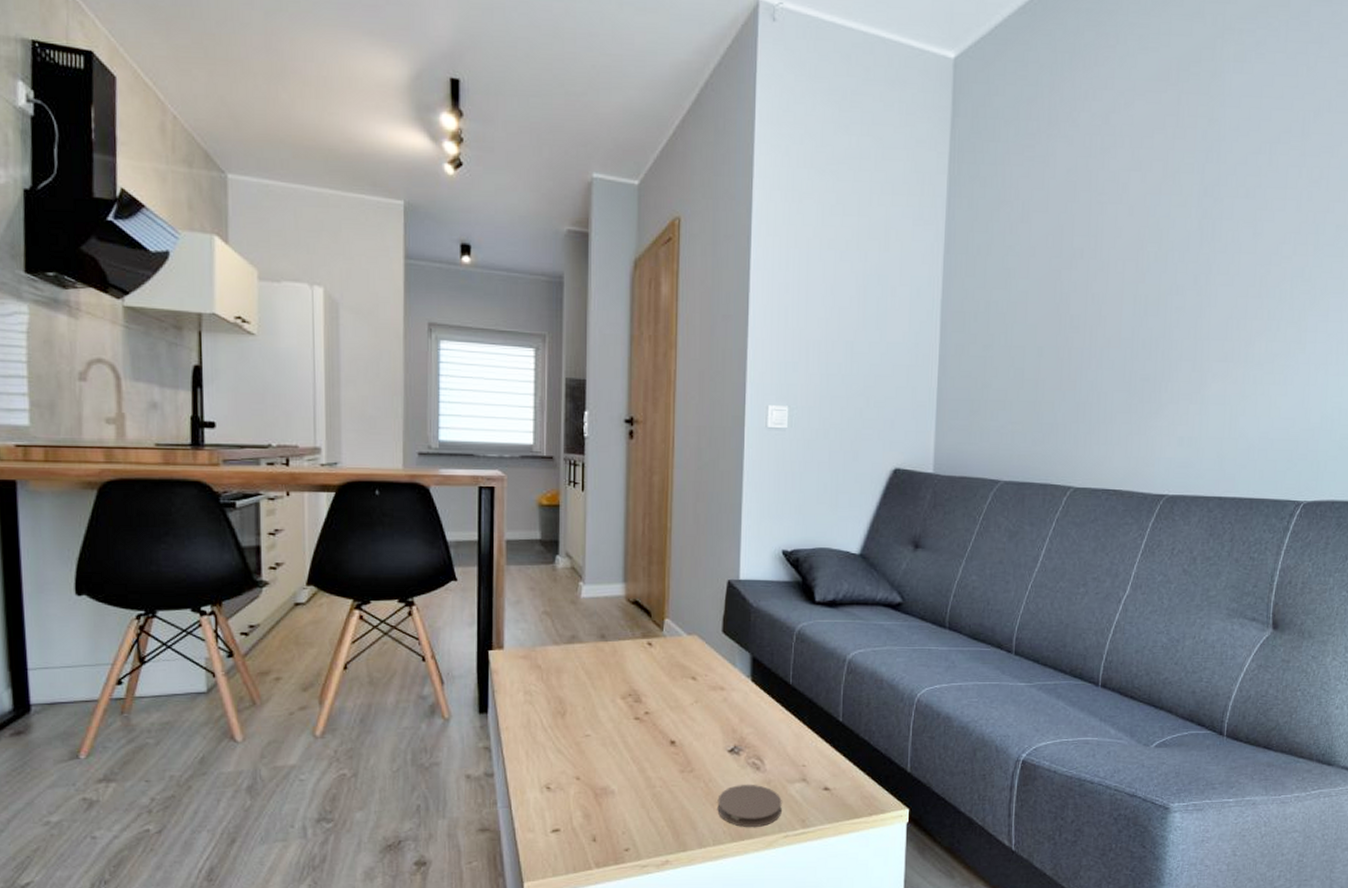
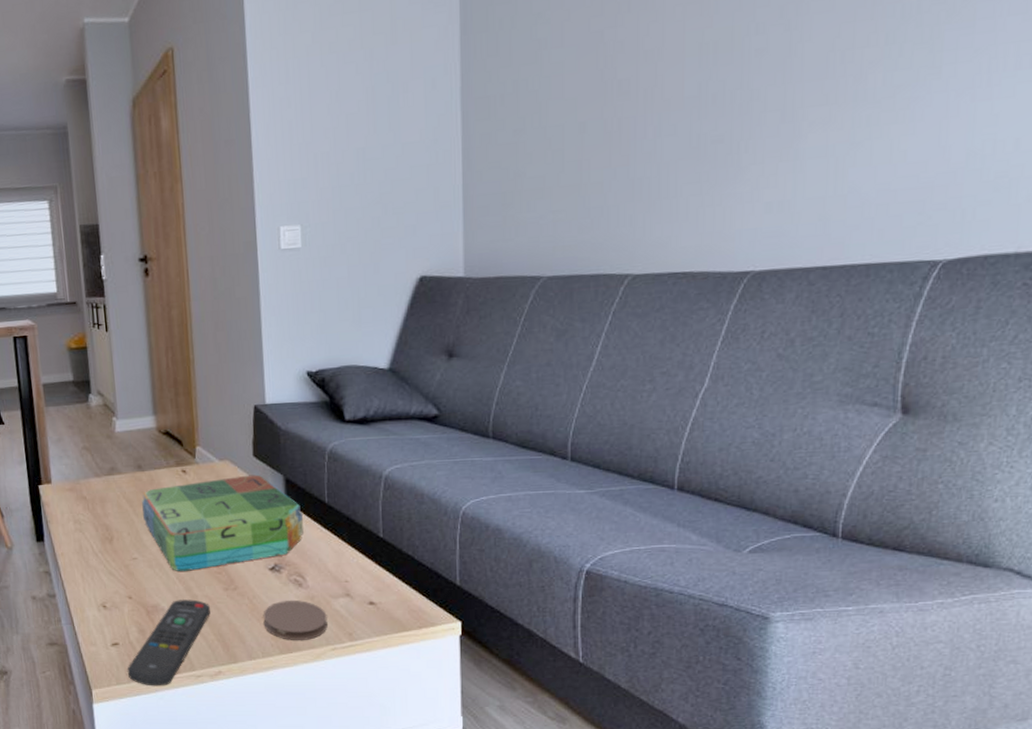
remote control: none [566,782,663,878] -> present [127,599,210,686]
board game: none [600,651,766,752] -> present [142,474,303,572]

